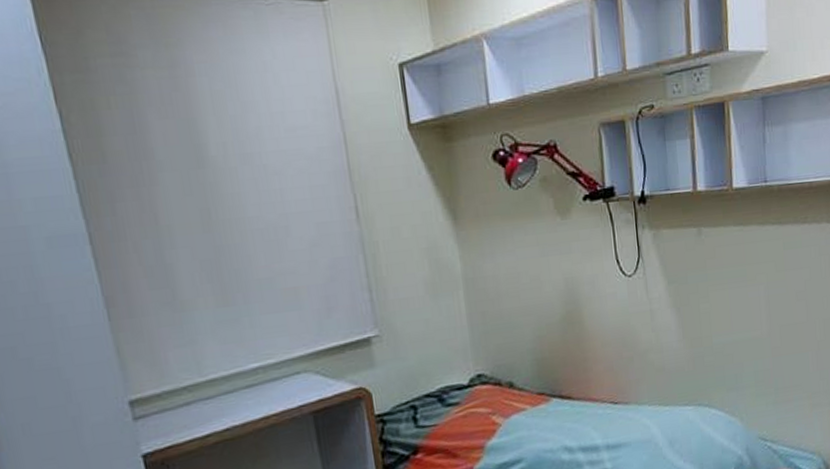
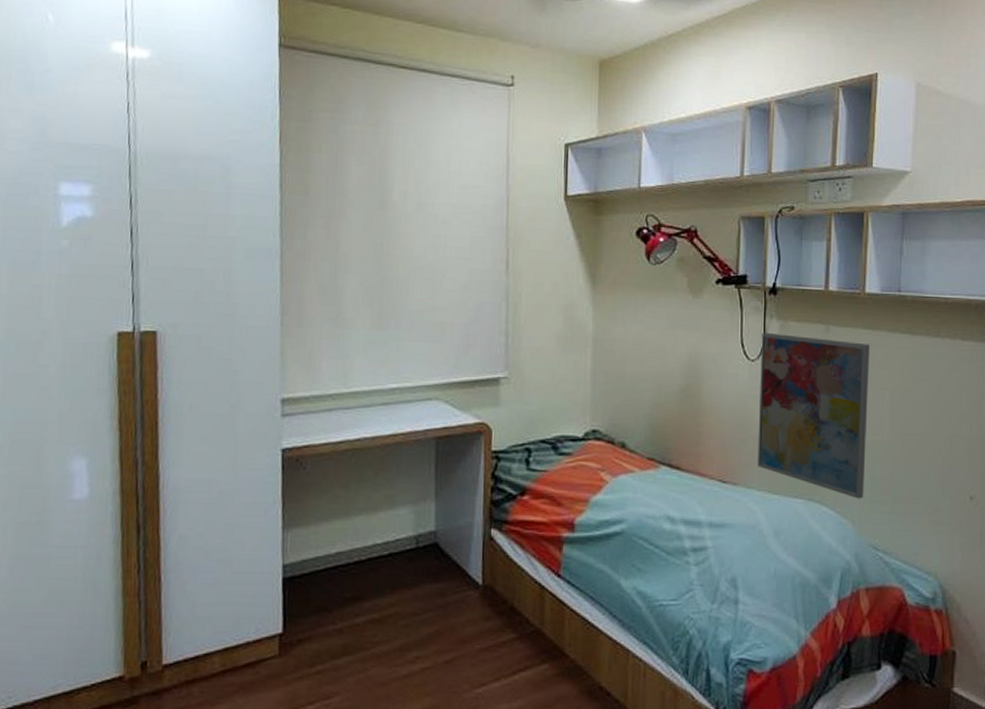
wall art: none [635,241,749,396] -> present [757,332,870,499]

